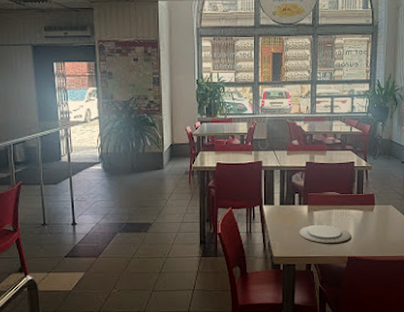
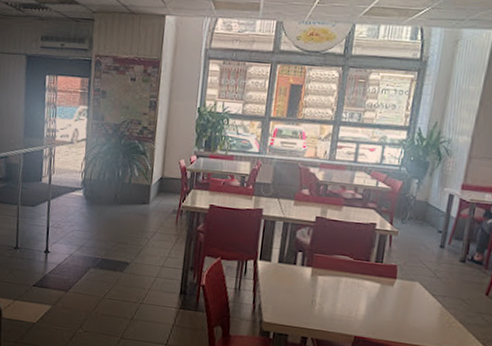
plate: present [299,224,351,244] -> none [297,291,362,318]

